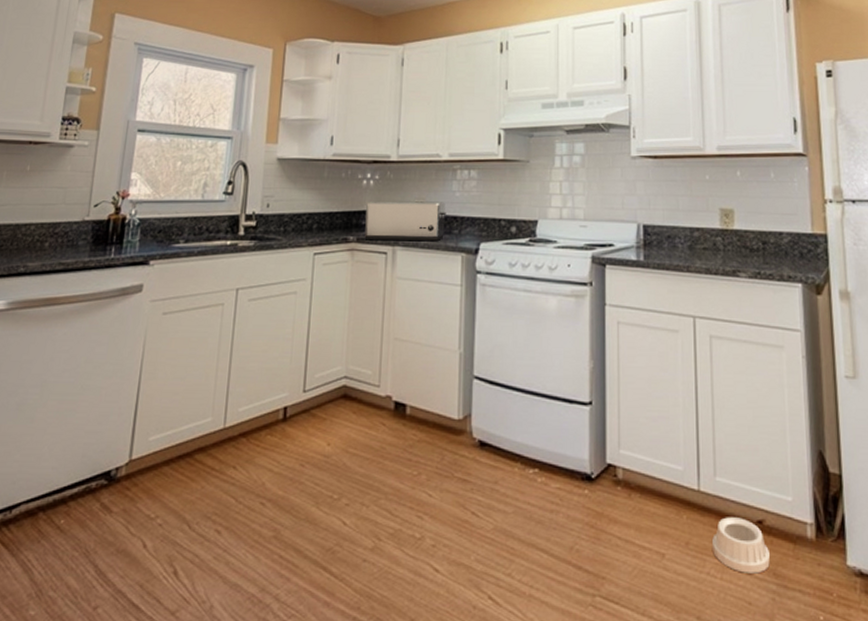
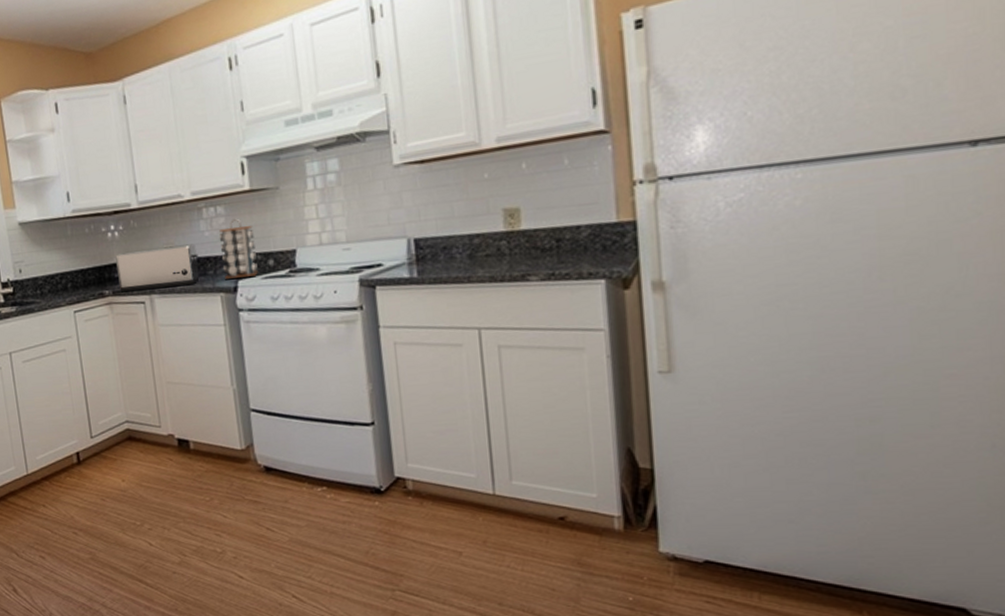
spice rack: none [468,183,501,242] -> present [218,218,258,280]
pet bowl: present [712,517,771,574] -> none [511,516,575,564]

